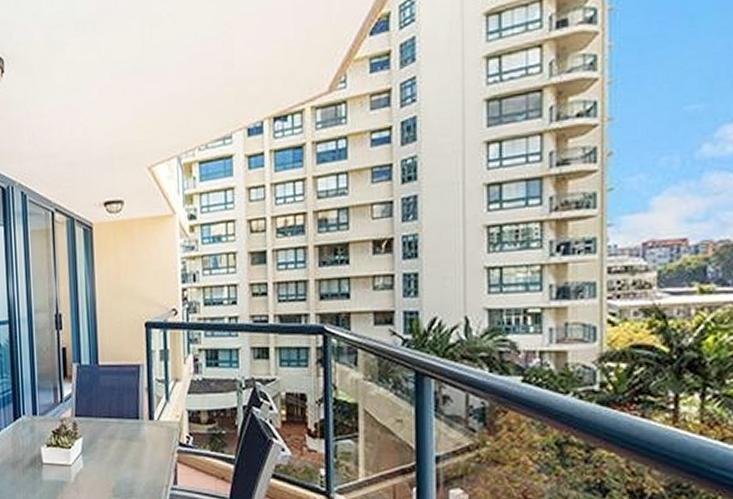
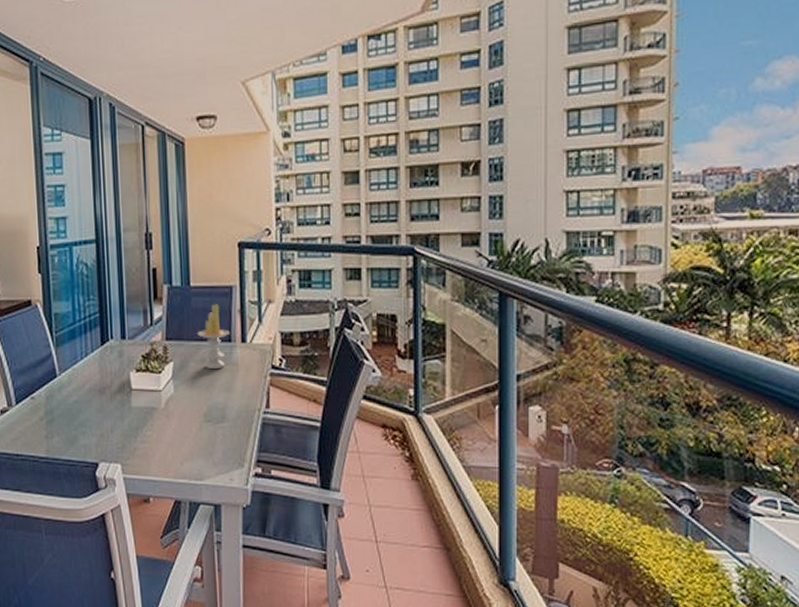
candle: none [105,382,138,446] -> present [197,304,231,370]

